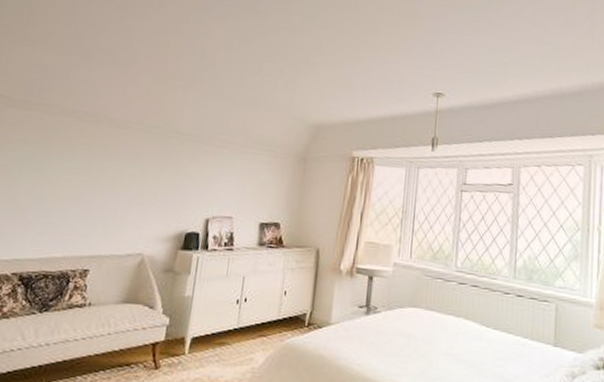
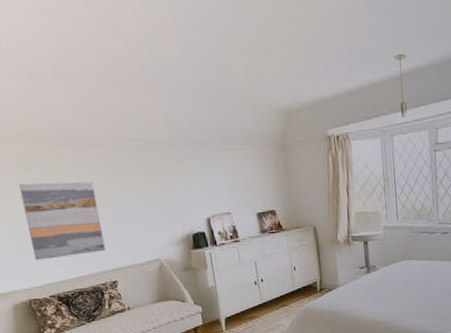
wall art: none [14,150,104,235] -> present [18,182,105,261]

